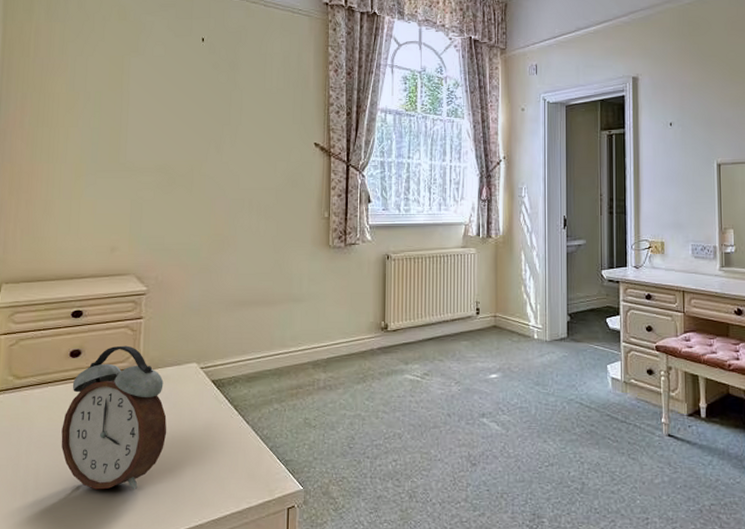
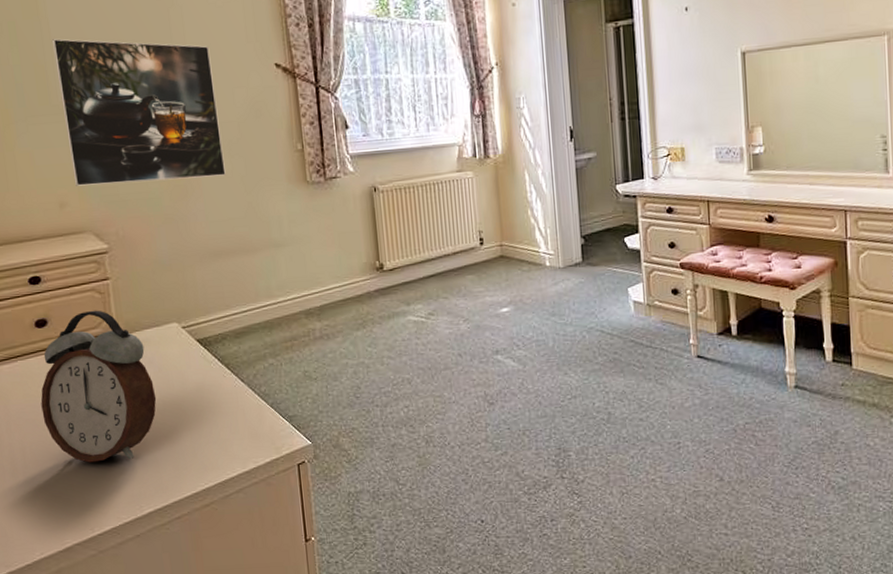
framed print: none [127,109,261,235] -> present [52,38,226,186]

